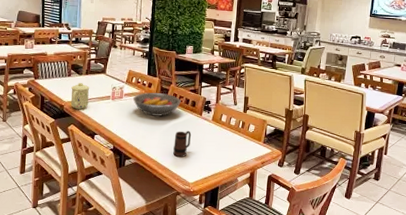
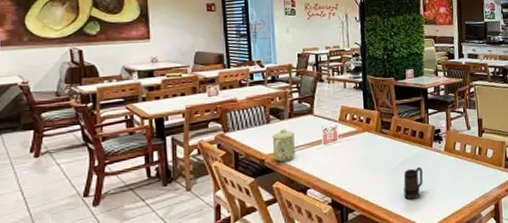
fruit bowl: present [132,92,181,116] -> none [349,127,407,156]

